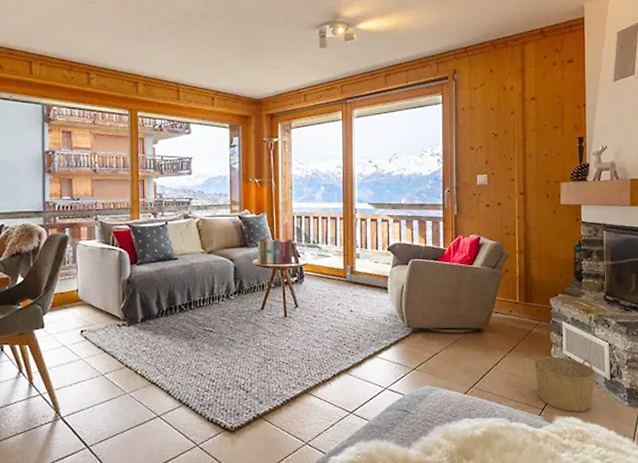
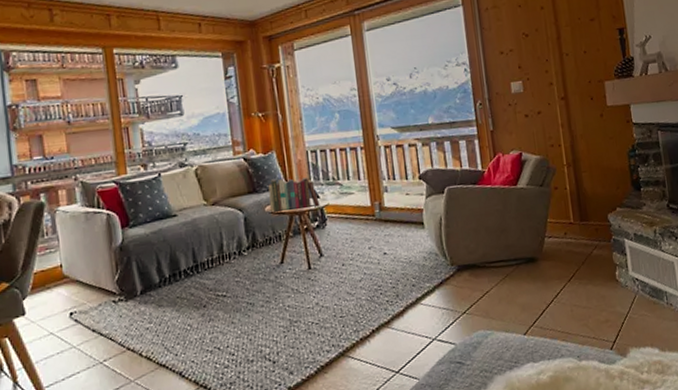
basket: present [534,356,596,413] -> none [598,279,669,342]

